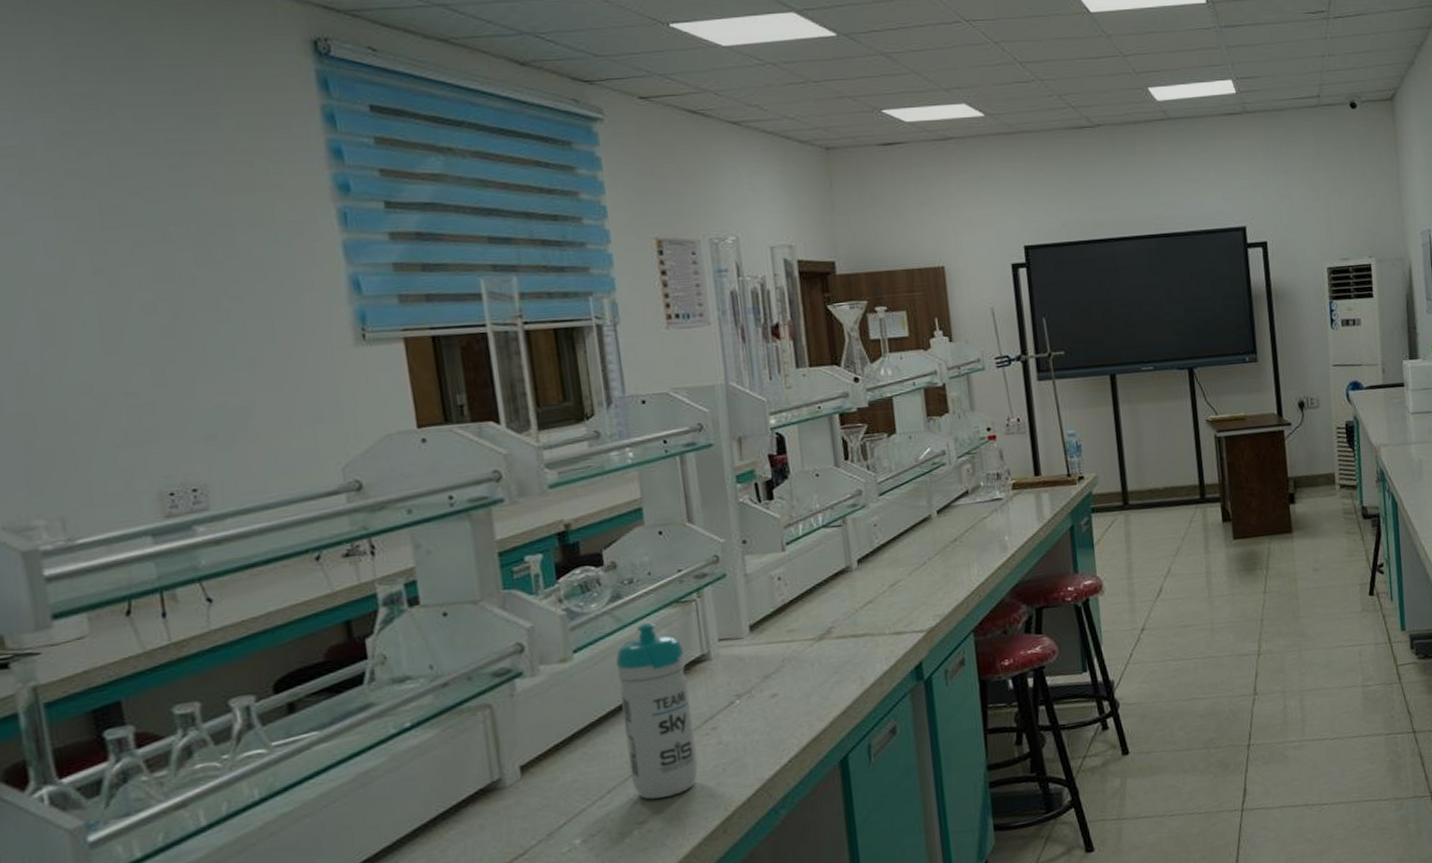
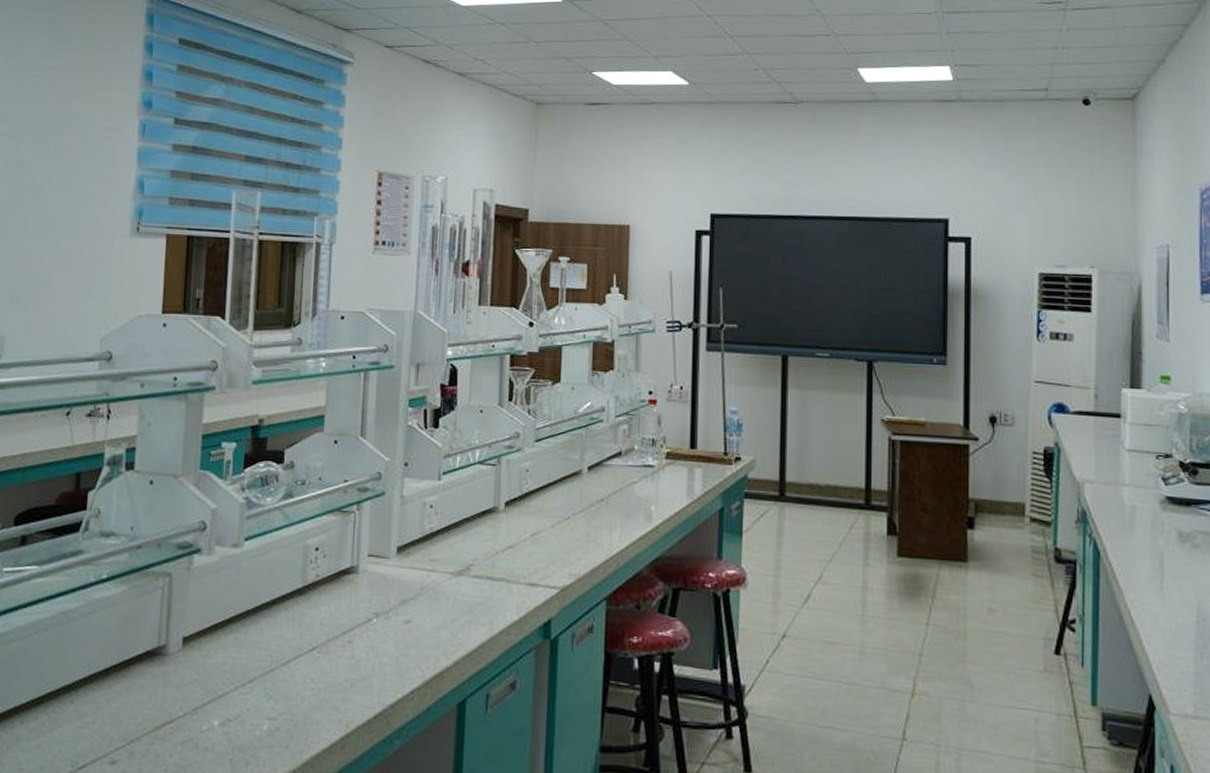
water bottle: present [615,622,698,800] -> none [271,525,337,700]

